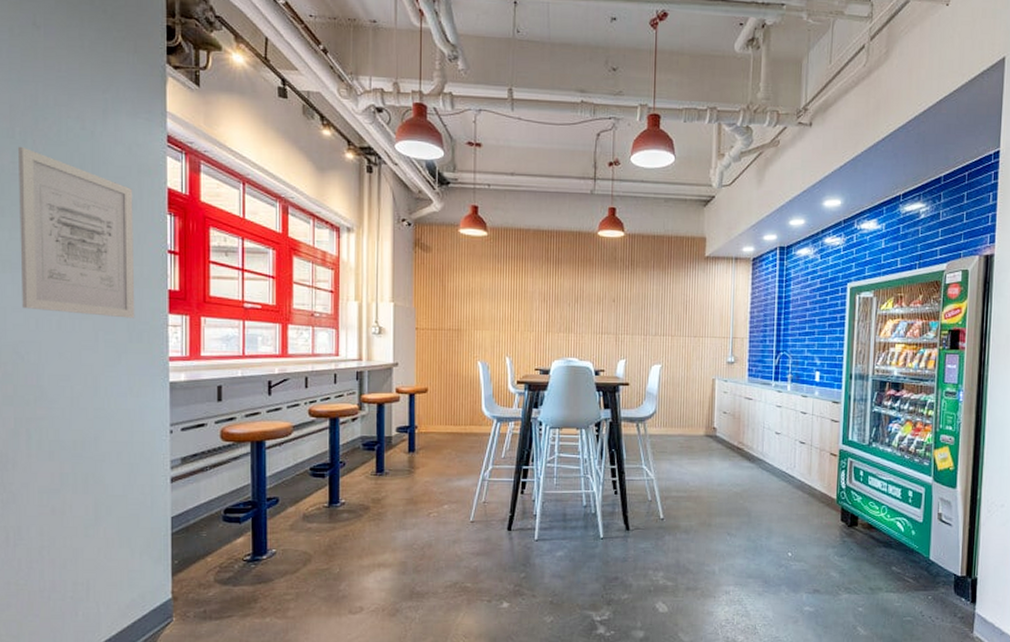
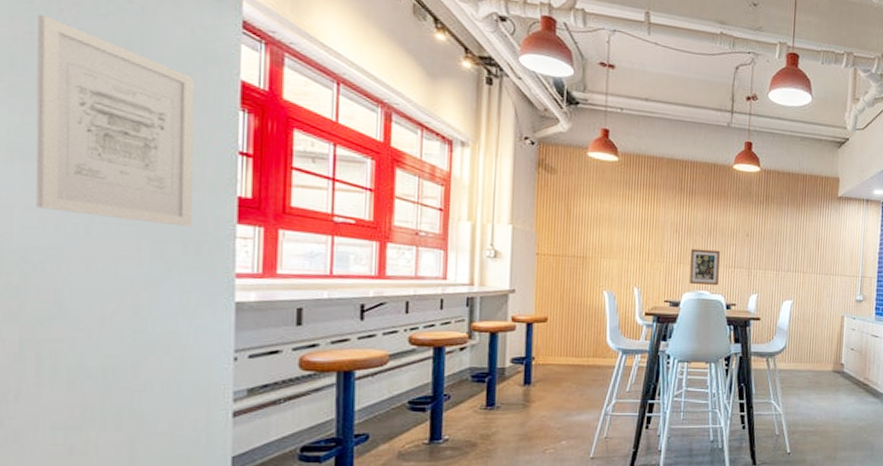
wall art: none [559,317,587,352] -> present [690,248,720,285]

